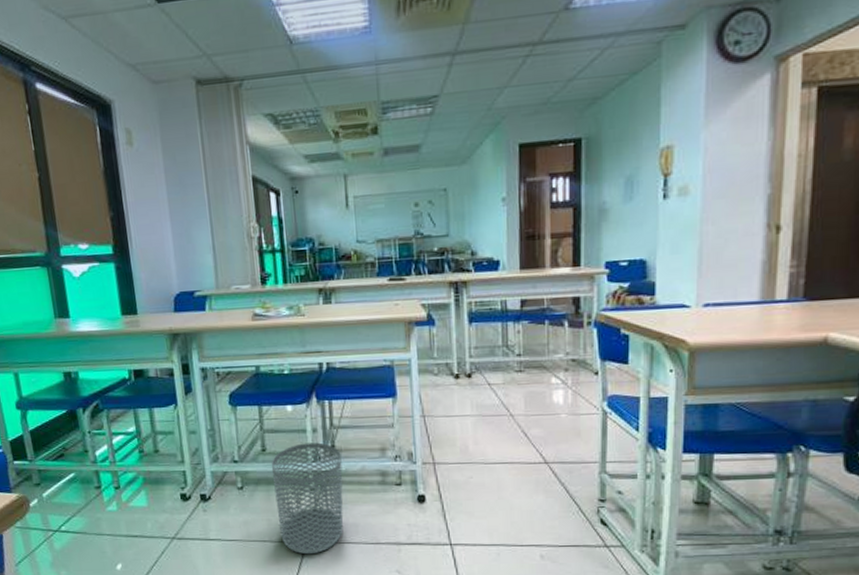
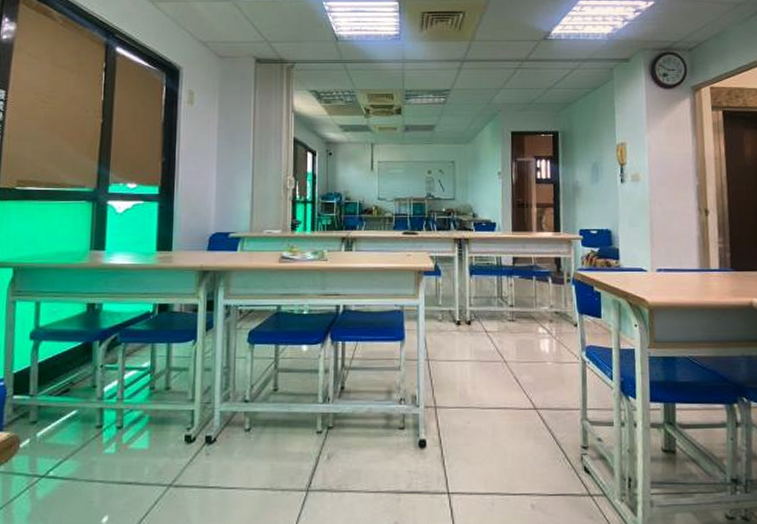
waste bin: present [271,442,344,555] -> none [281,383,350,505]

